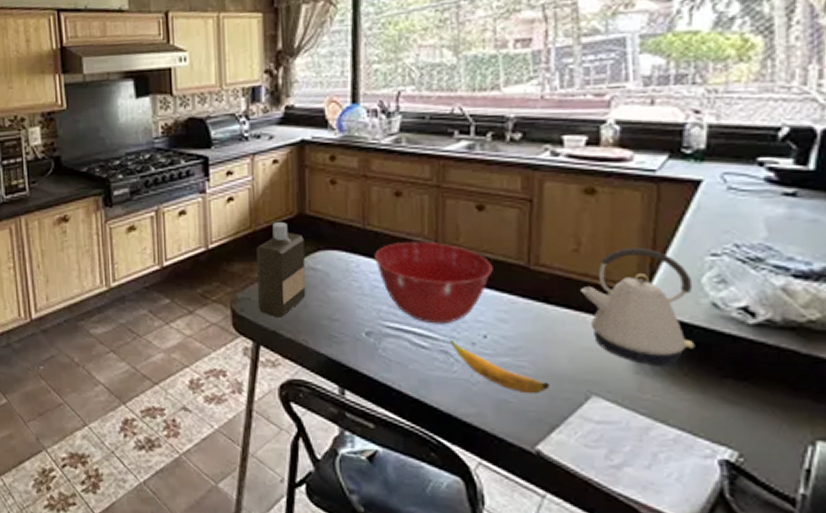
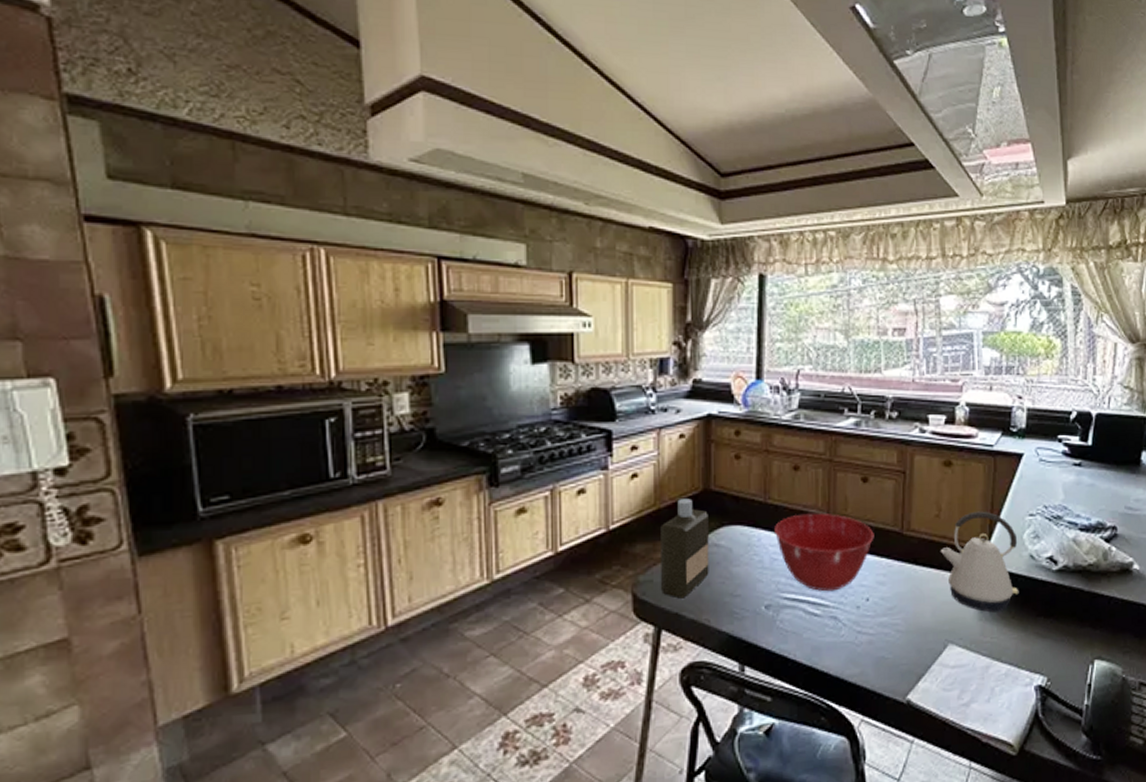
banana: present [450,340,549,395] -> none [839,606,917,649]

